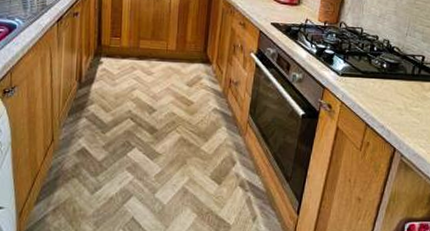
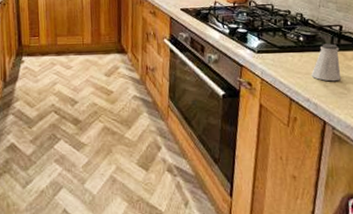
saltshaker: none [389,73,419,111] -> present [311,44,342,82]

